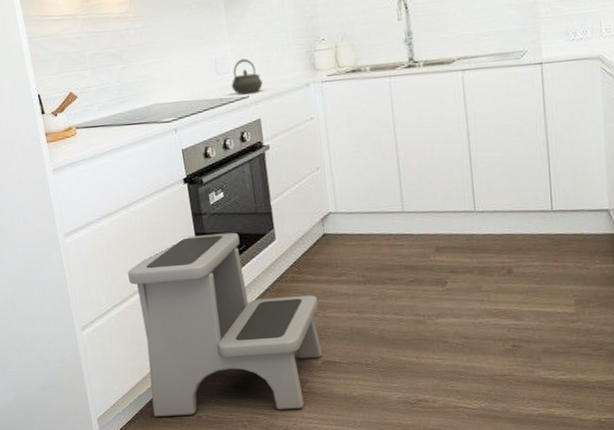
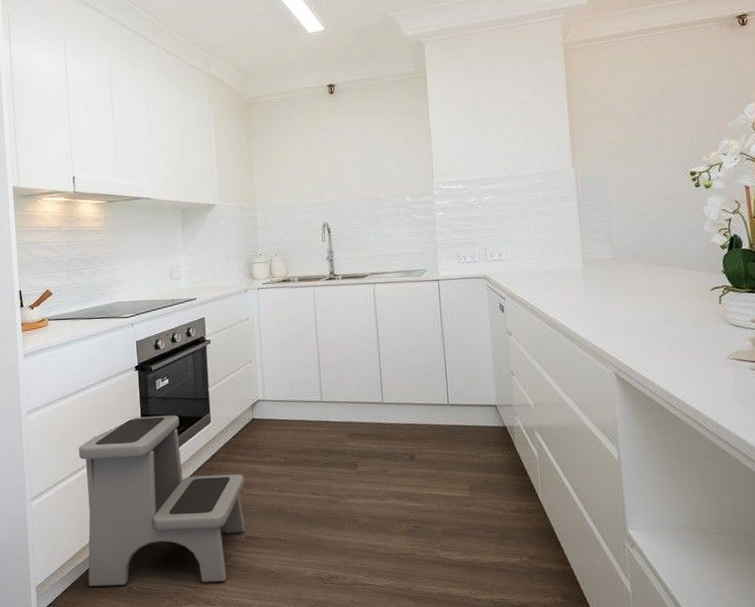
kettle: present [231,59,263,95] -> none [182,267,209,297]

